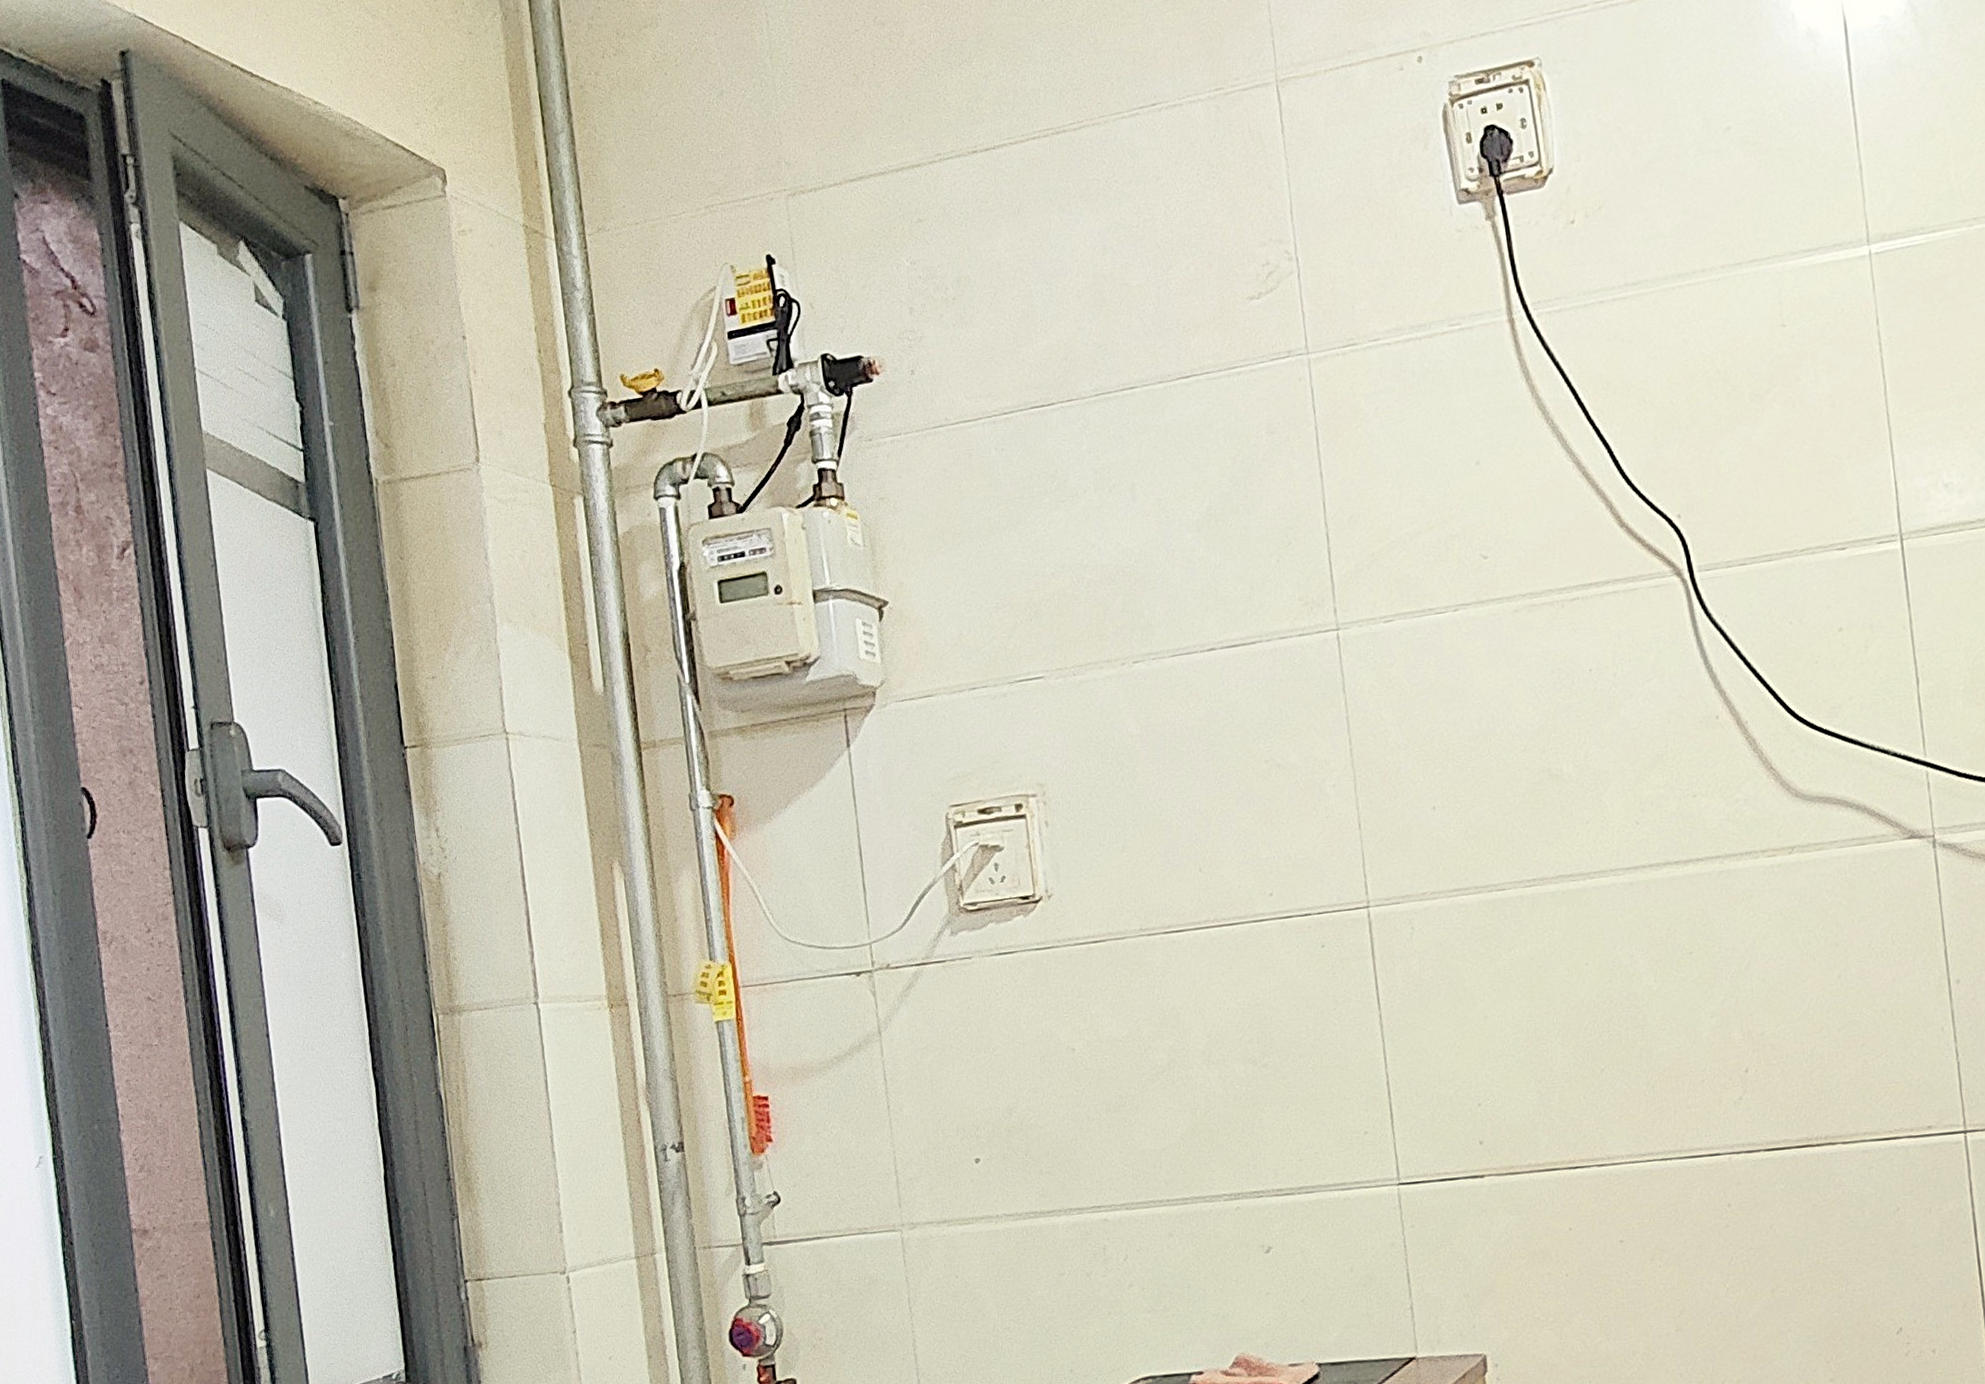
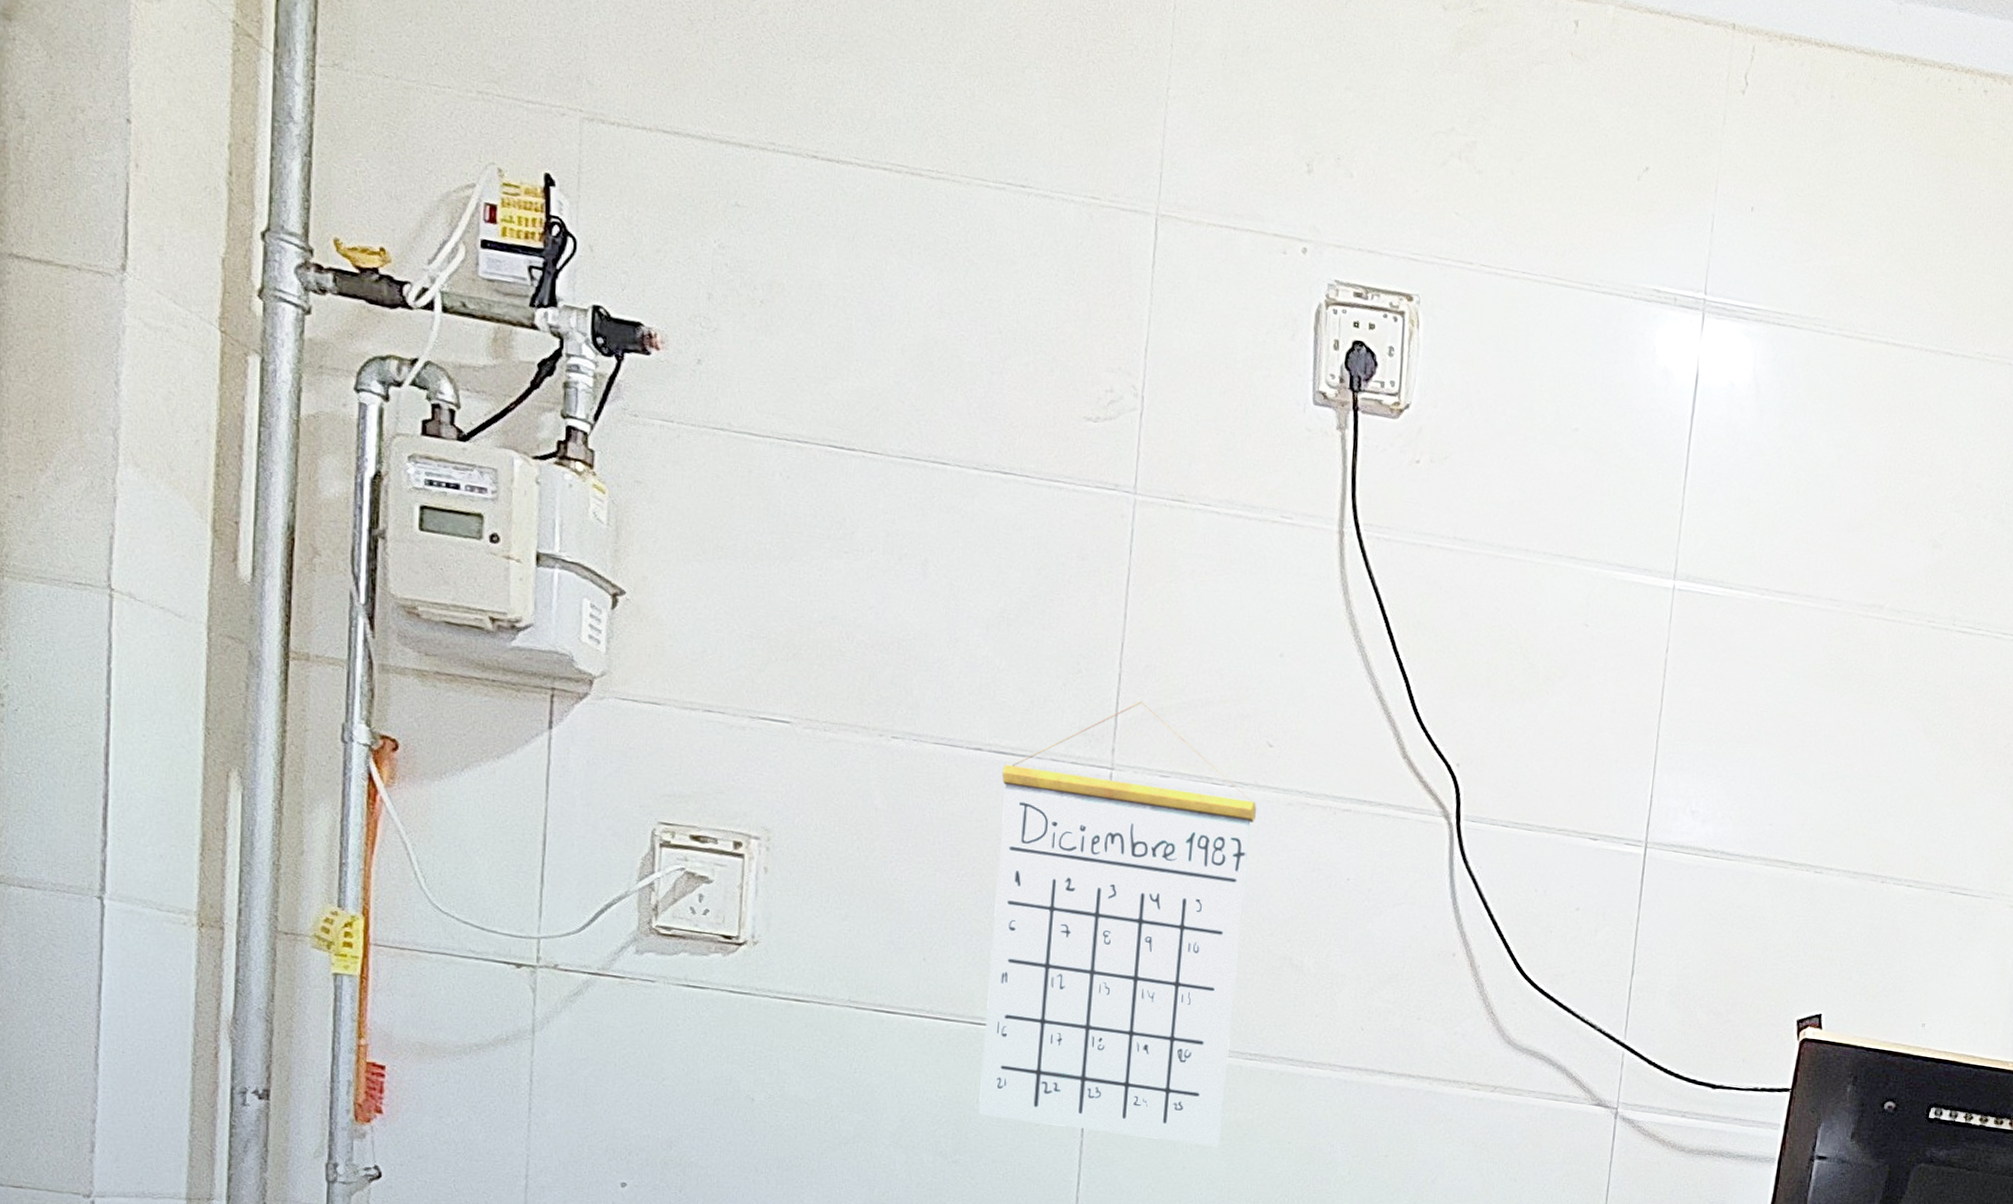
calendar: none [1236,553,1517,1012] -> present [978,701,1257,1147]

